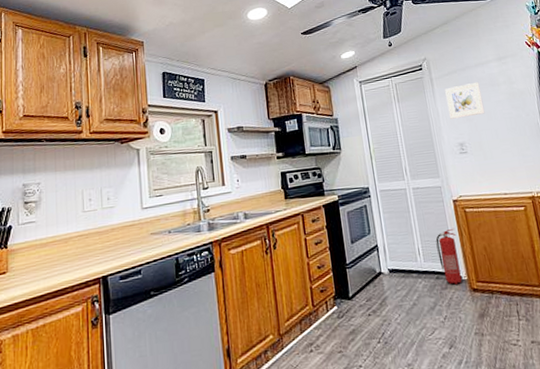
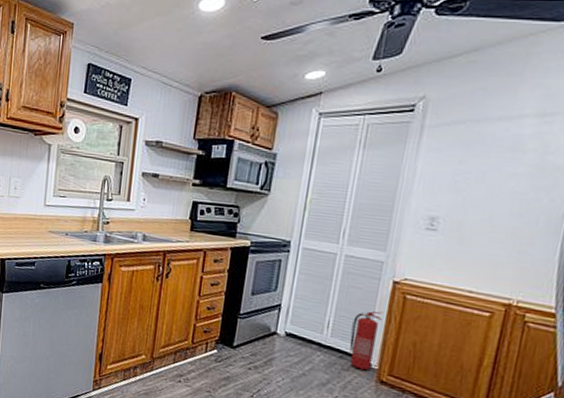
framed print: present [445,82,485,119] -> none [430,142,494,187]

